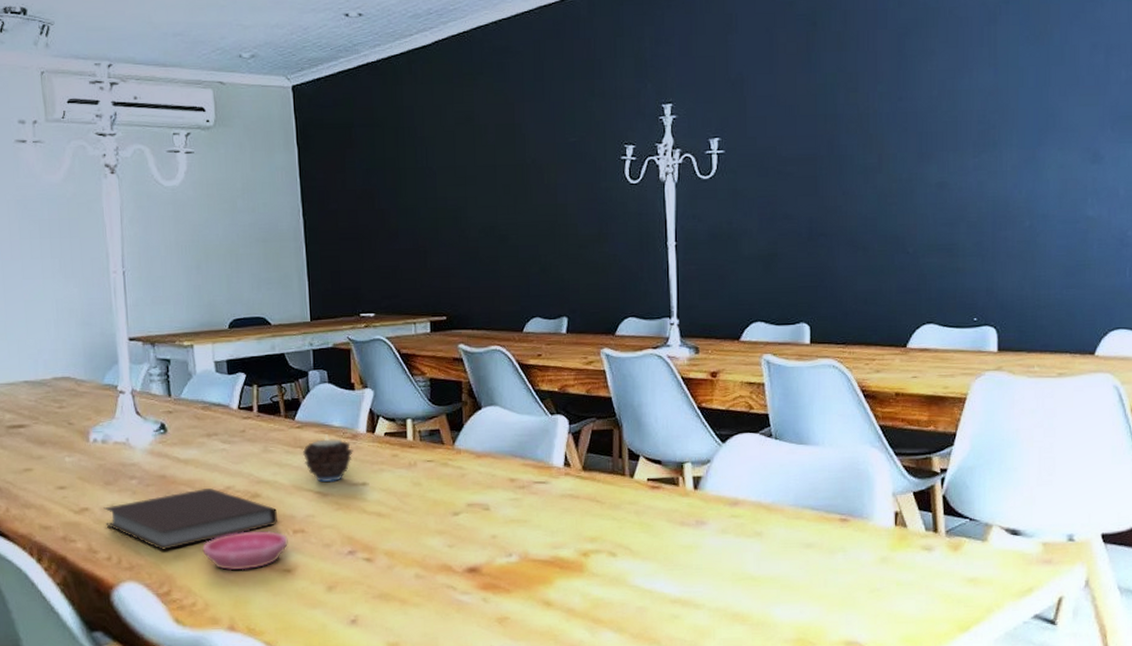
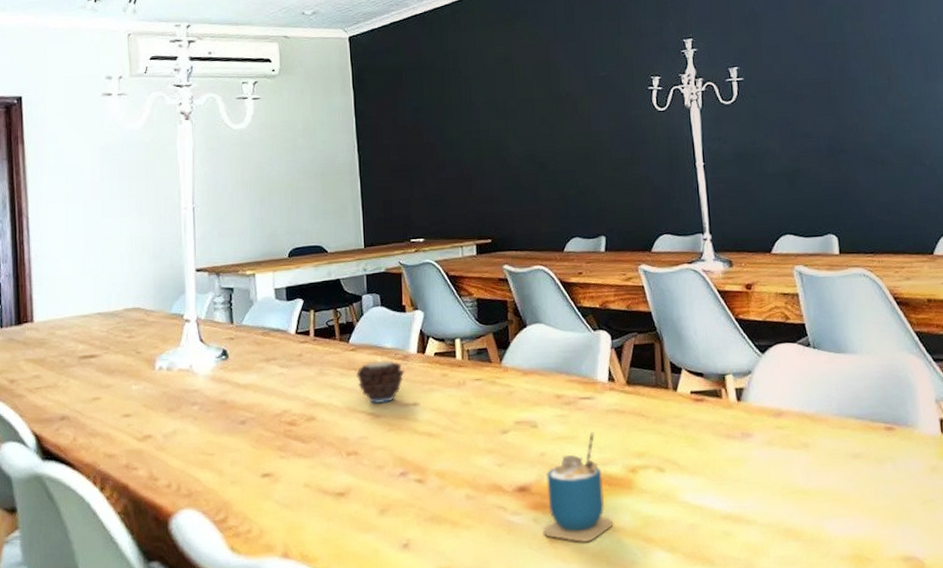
notebook: present [103,488,277,550] -> none [166,413,332,476]
saucer: present [202,529,288,571] -> none [259,452,342,496]
cup: none [492,516,562,623] -> present [543,432,613,543]

